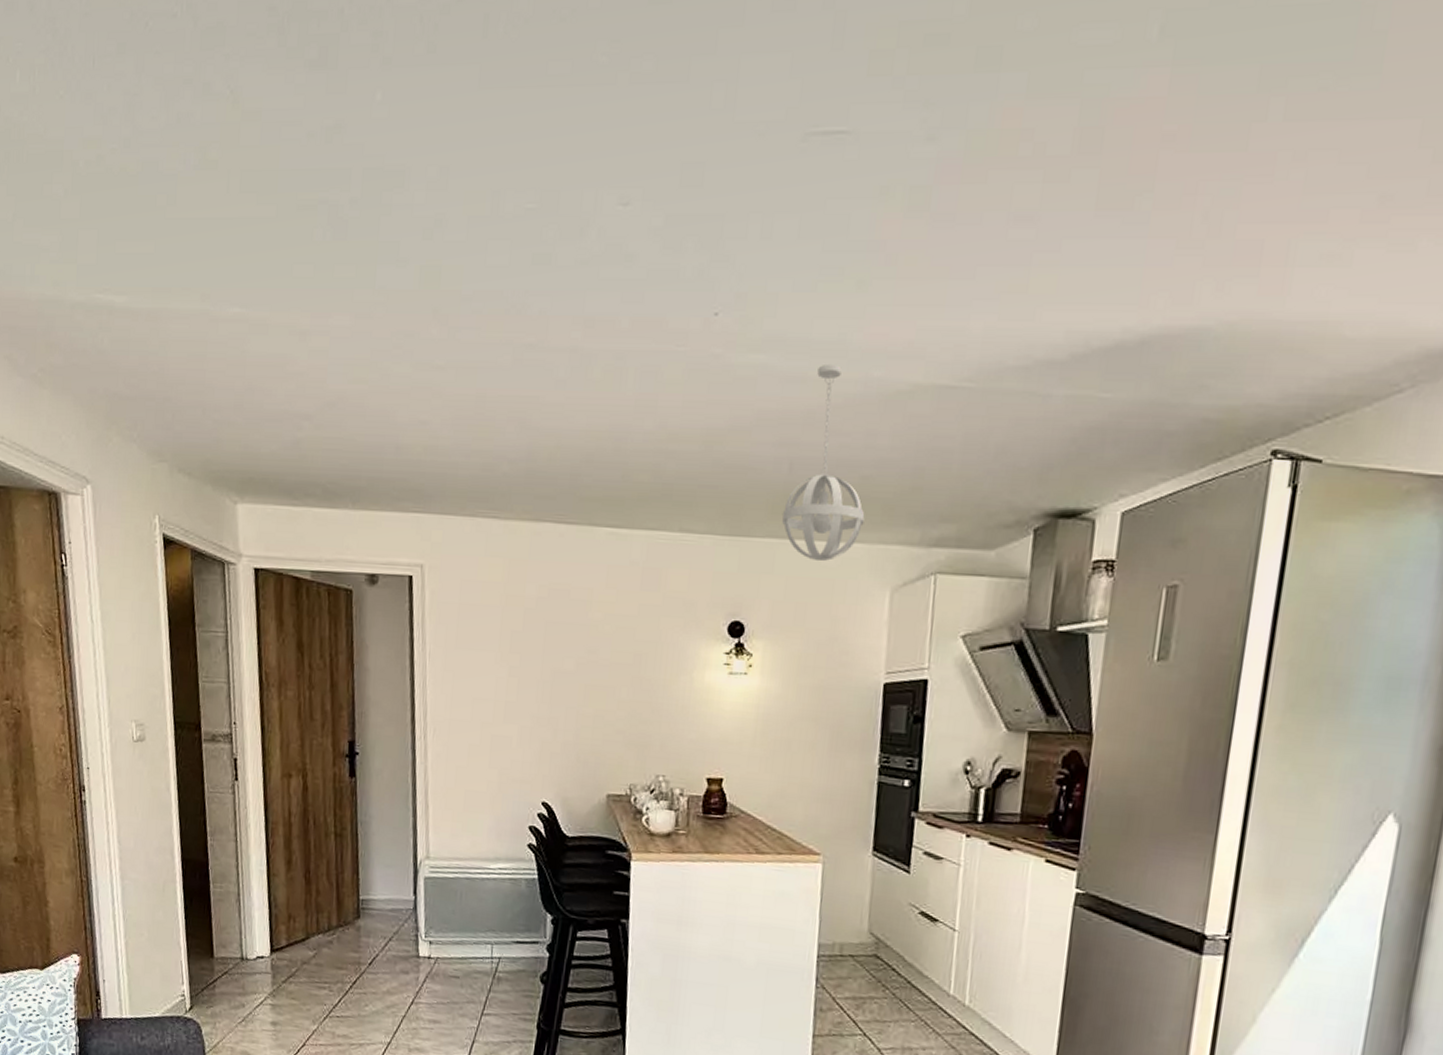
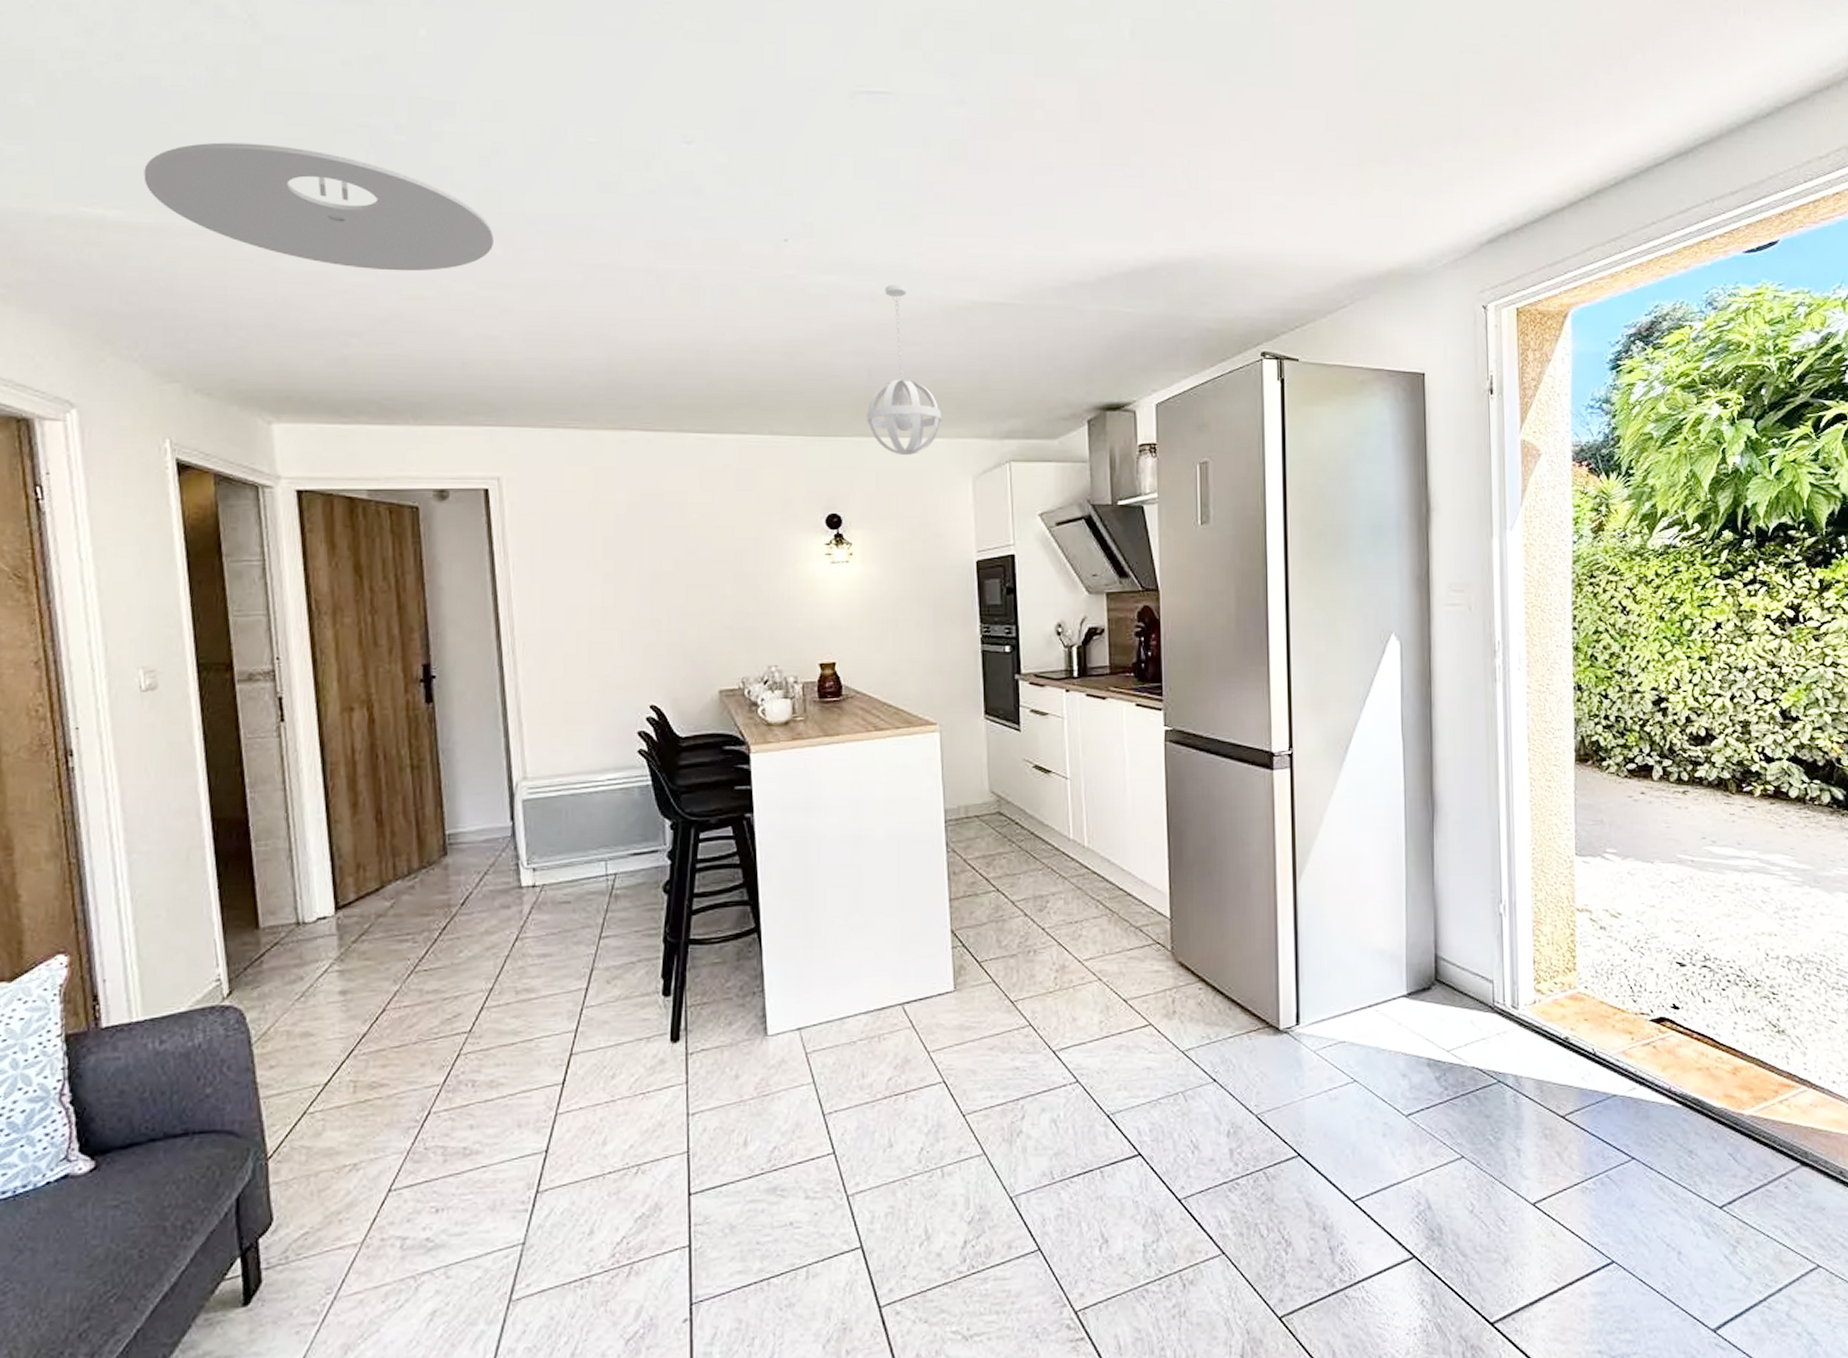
ceiling light: none [144,225,431,353] -> present [144,142,493,272]

